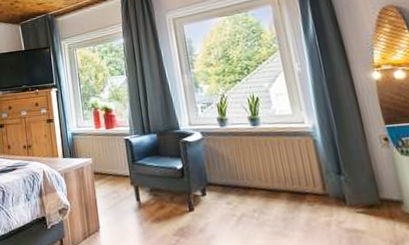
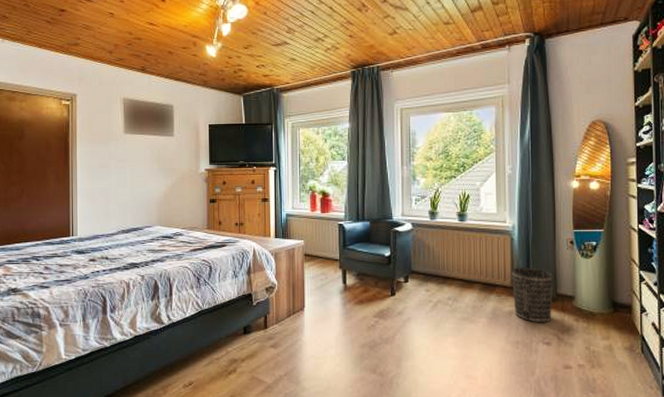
wastebasket: none [321,171,380,234] -> present [512,268,554,323]

